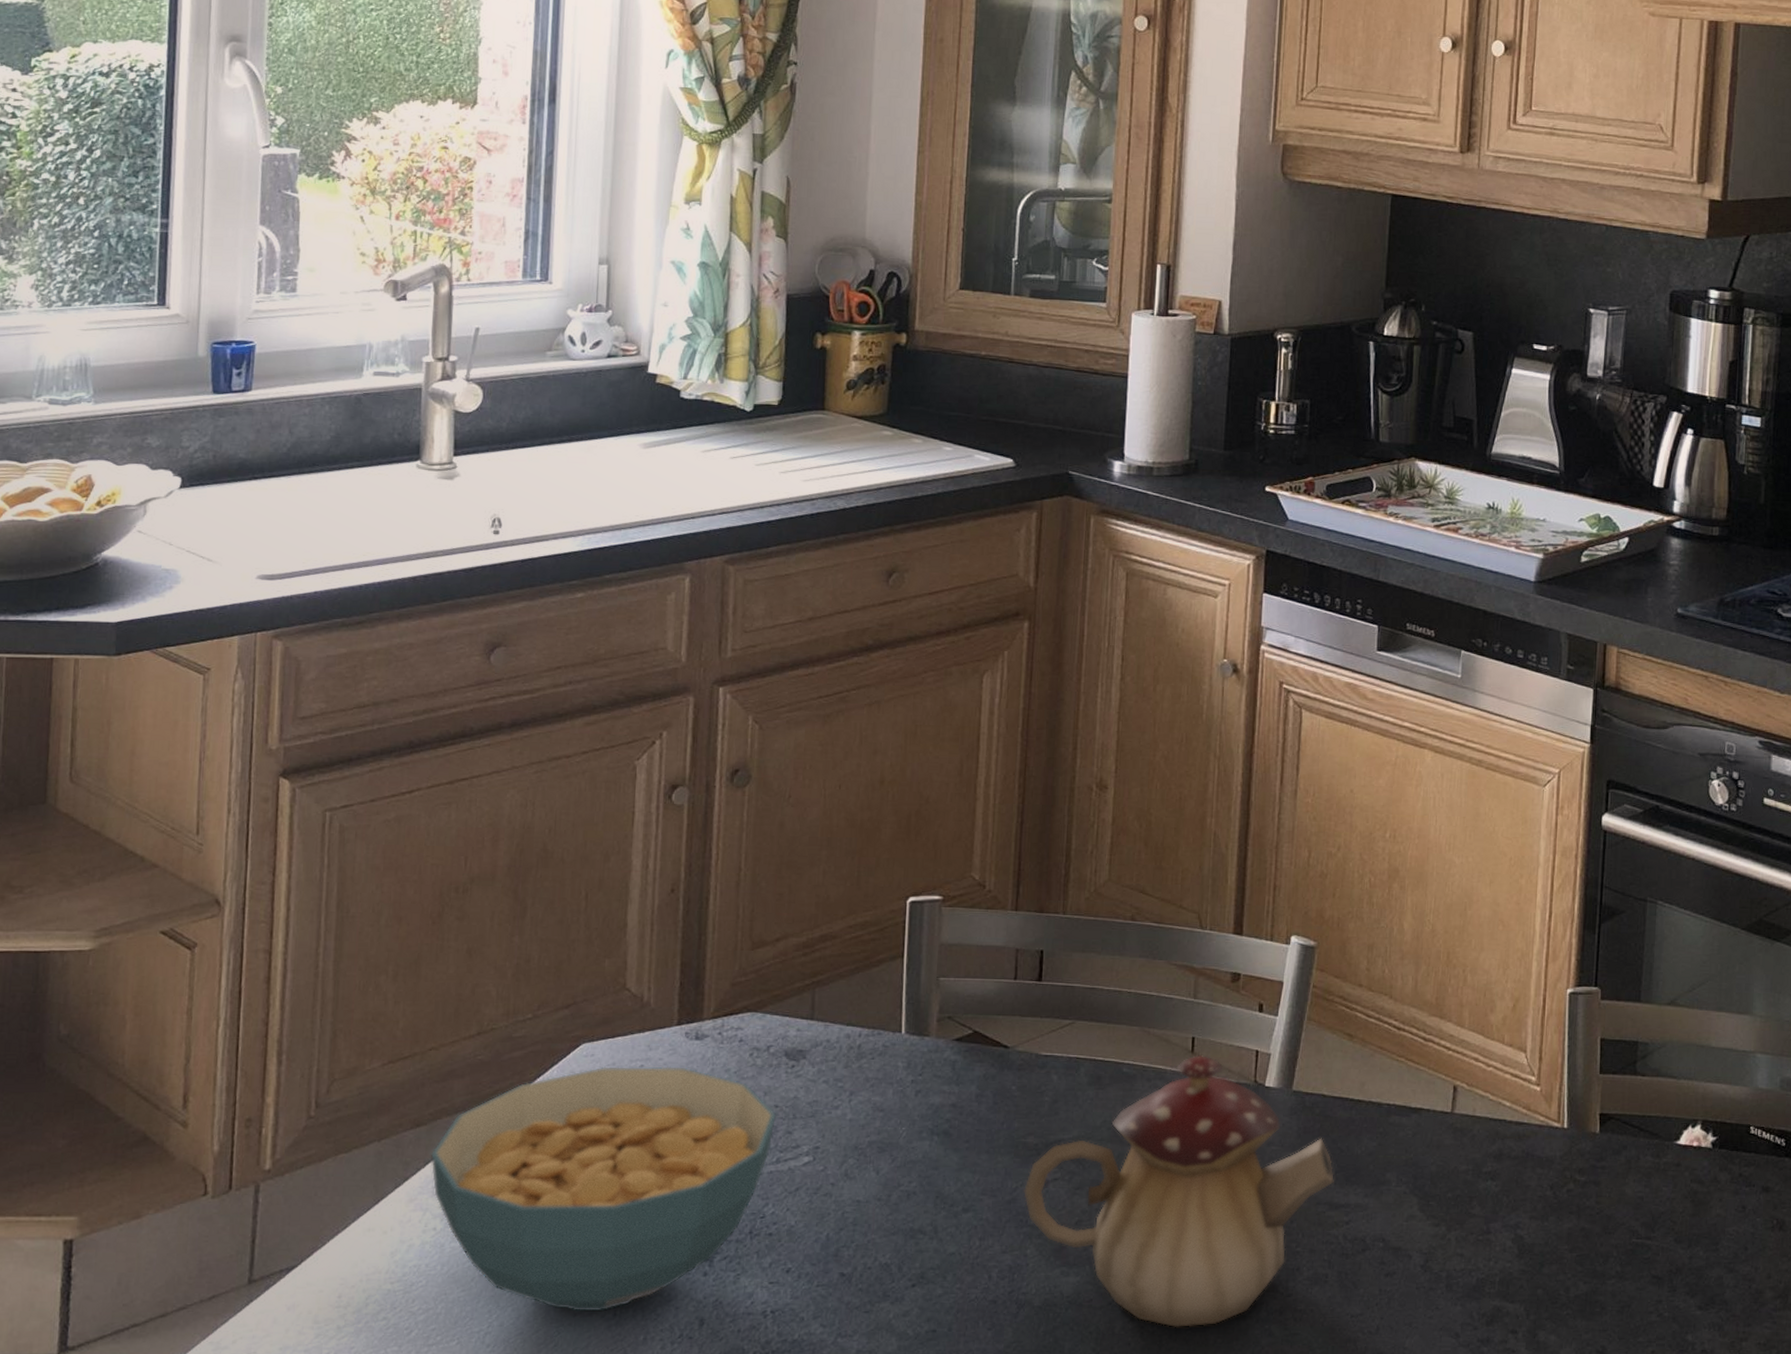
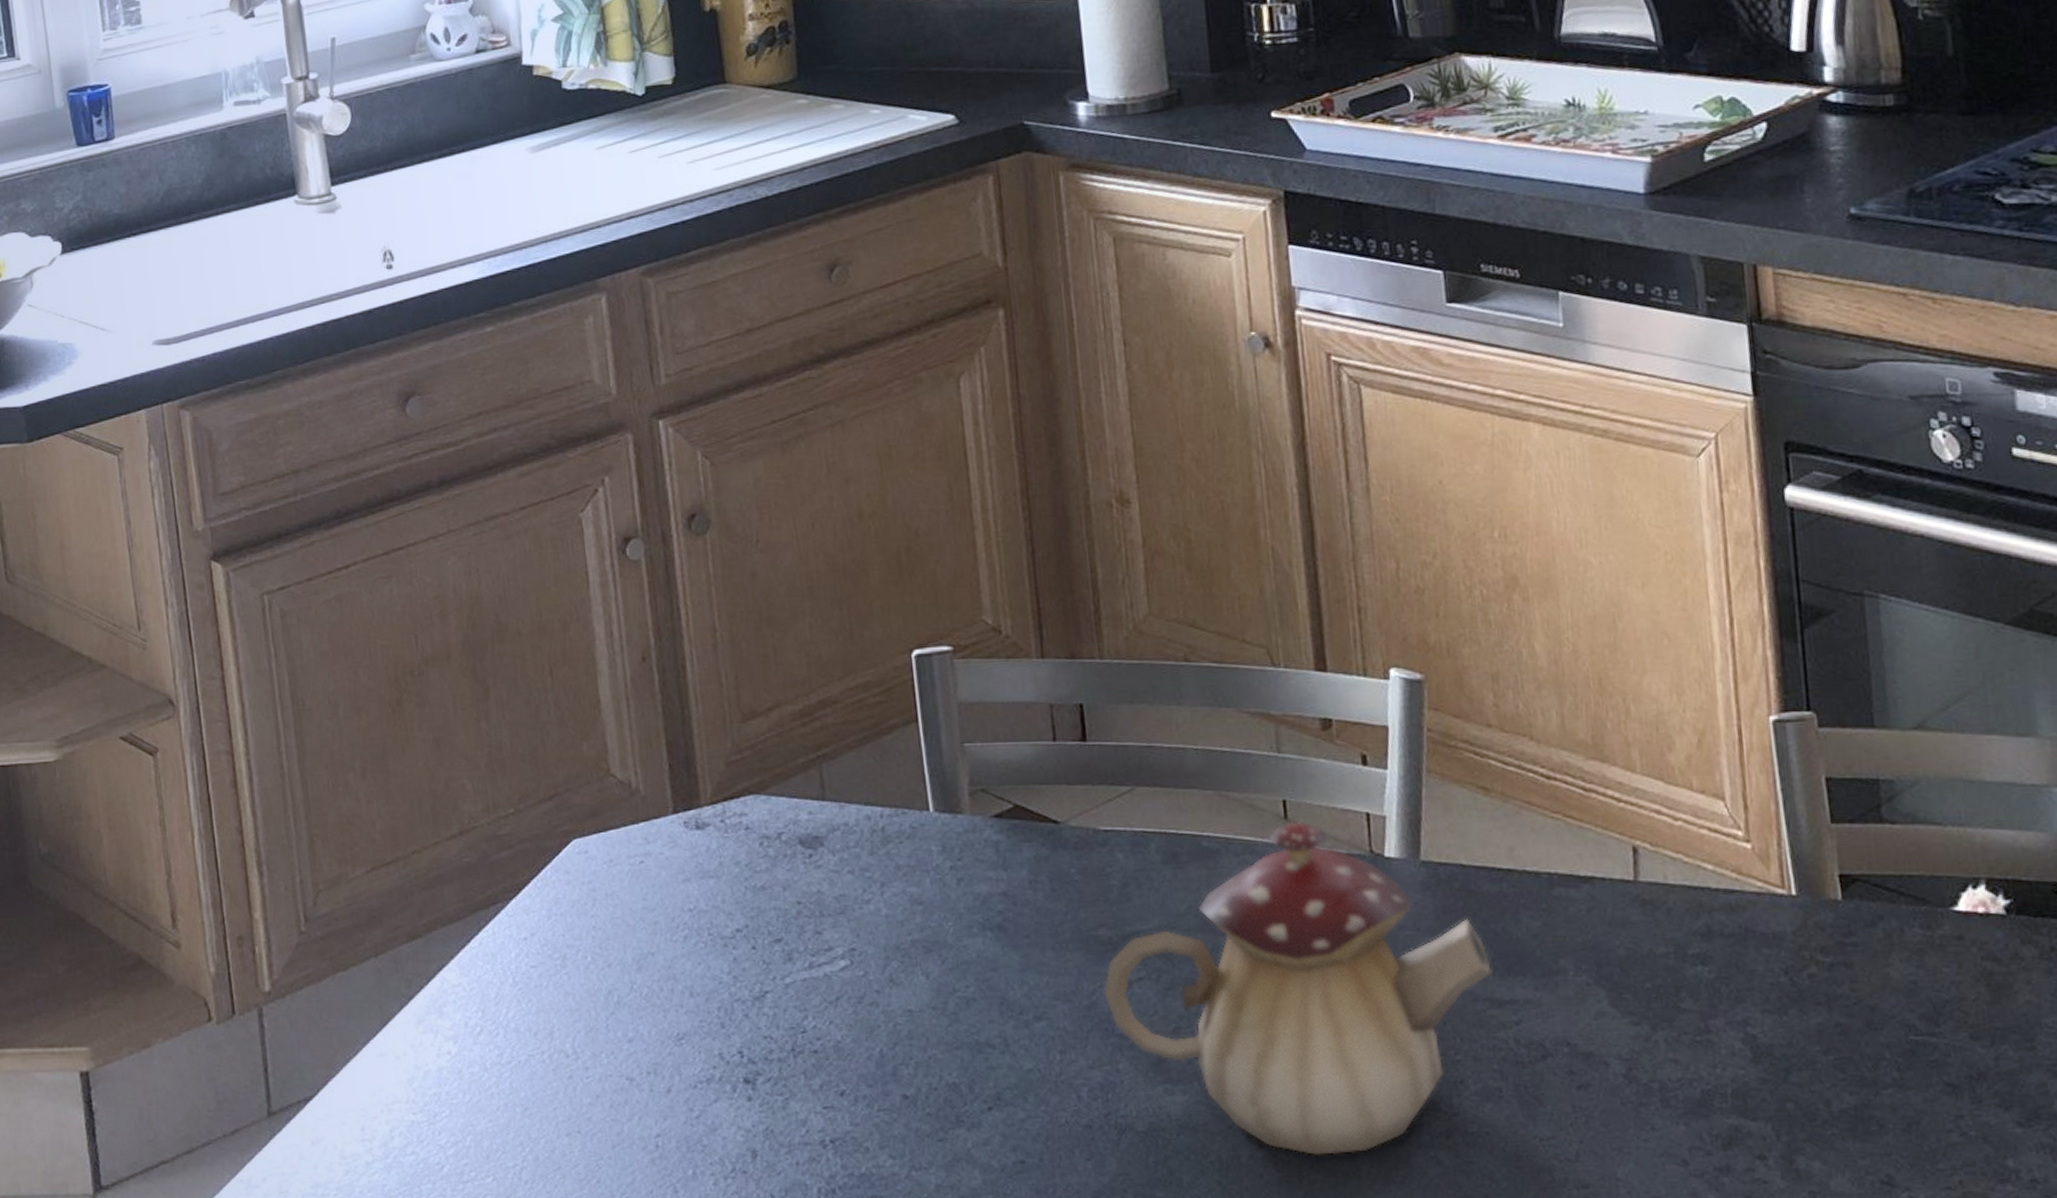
cereal bowl: present [430,1066,777,1312] -> none [431,861,802,1143]

